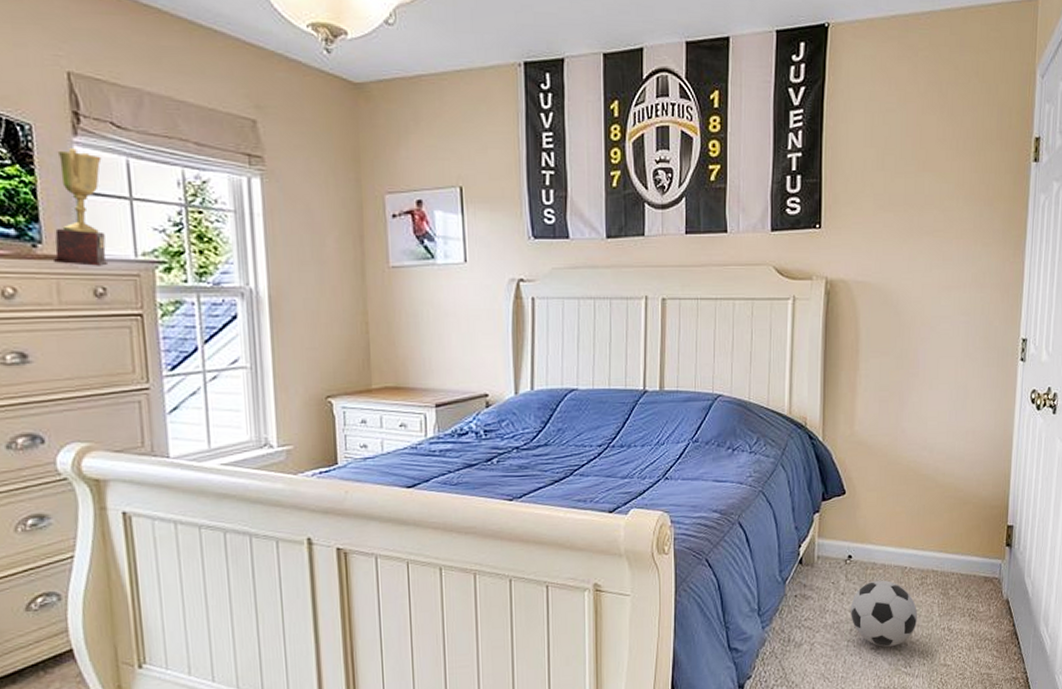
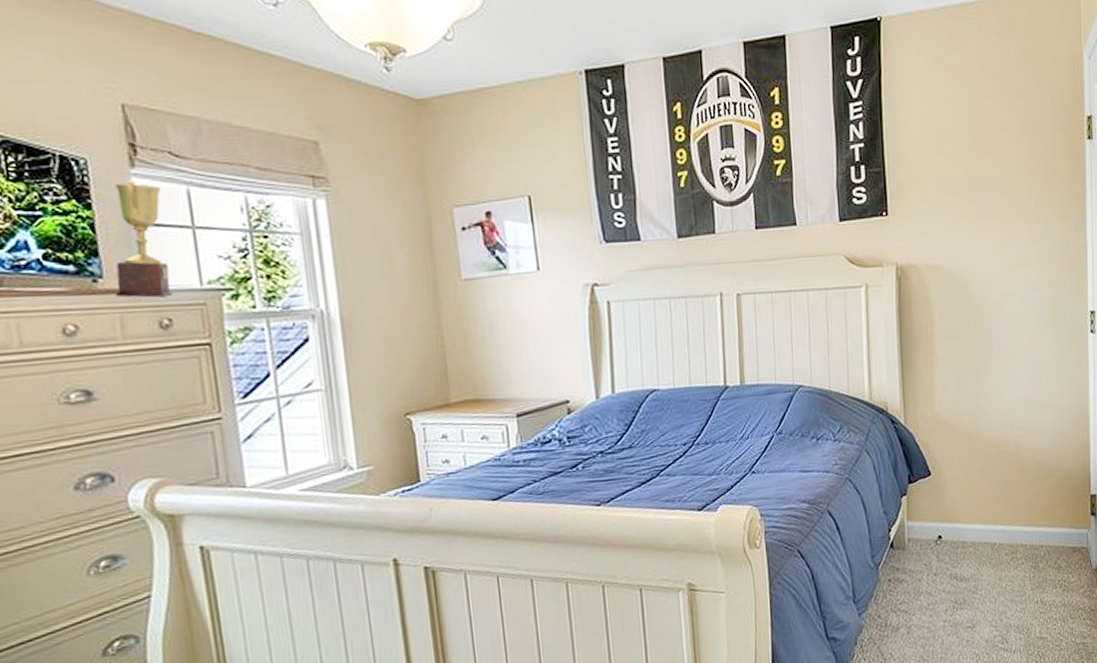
soccer ball: present [851,580,918,647] -> none [944,557,1011,625]

